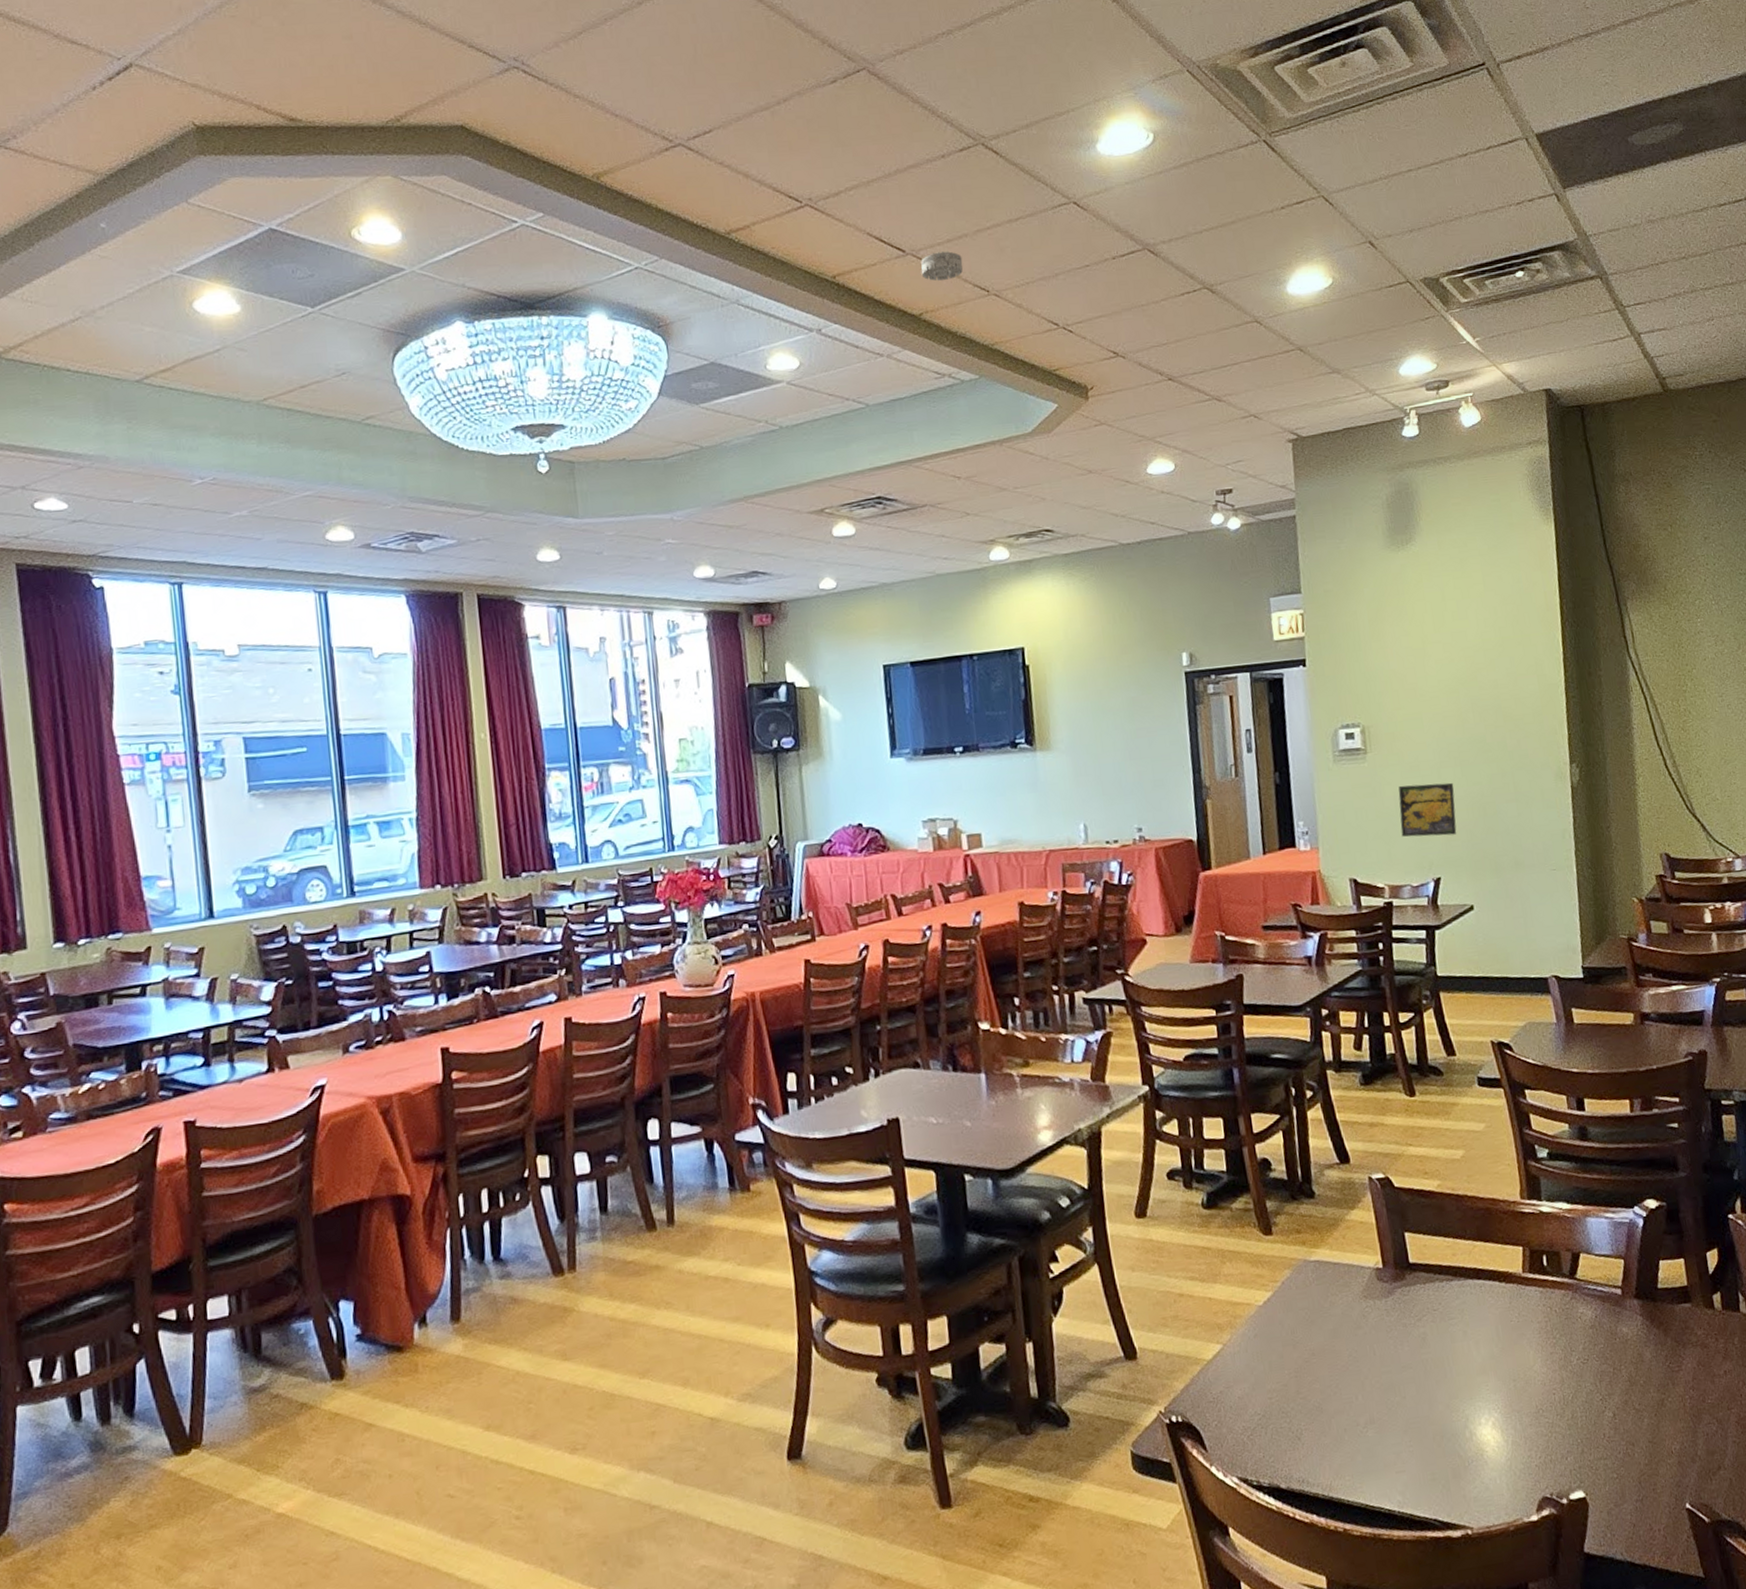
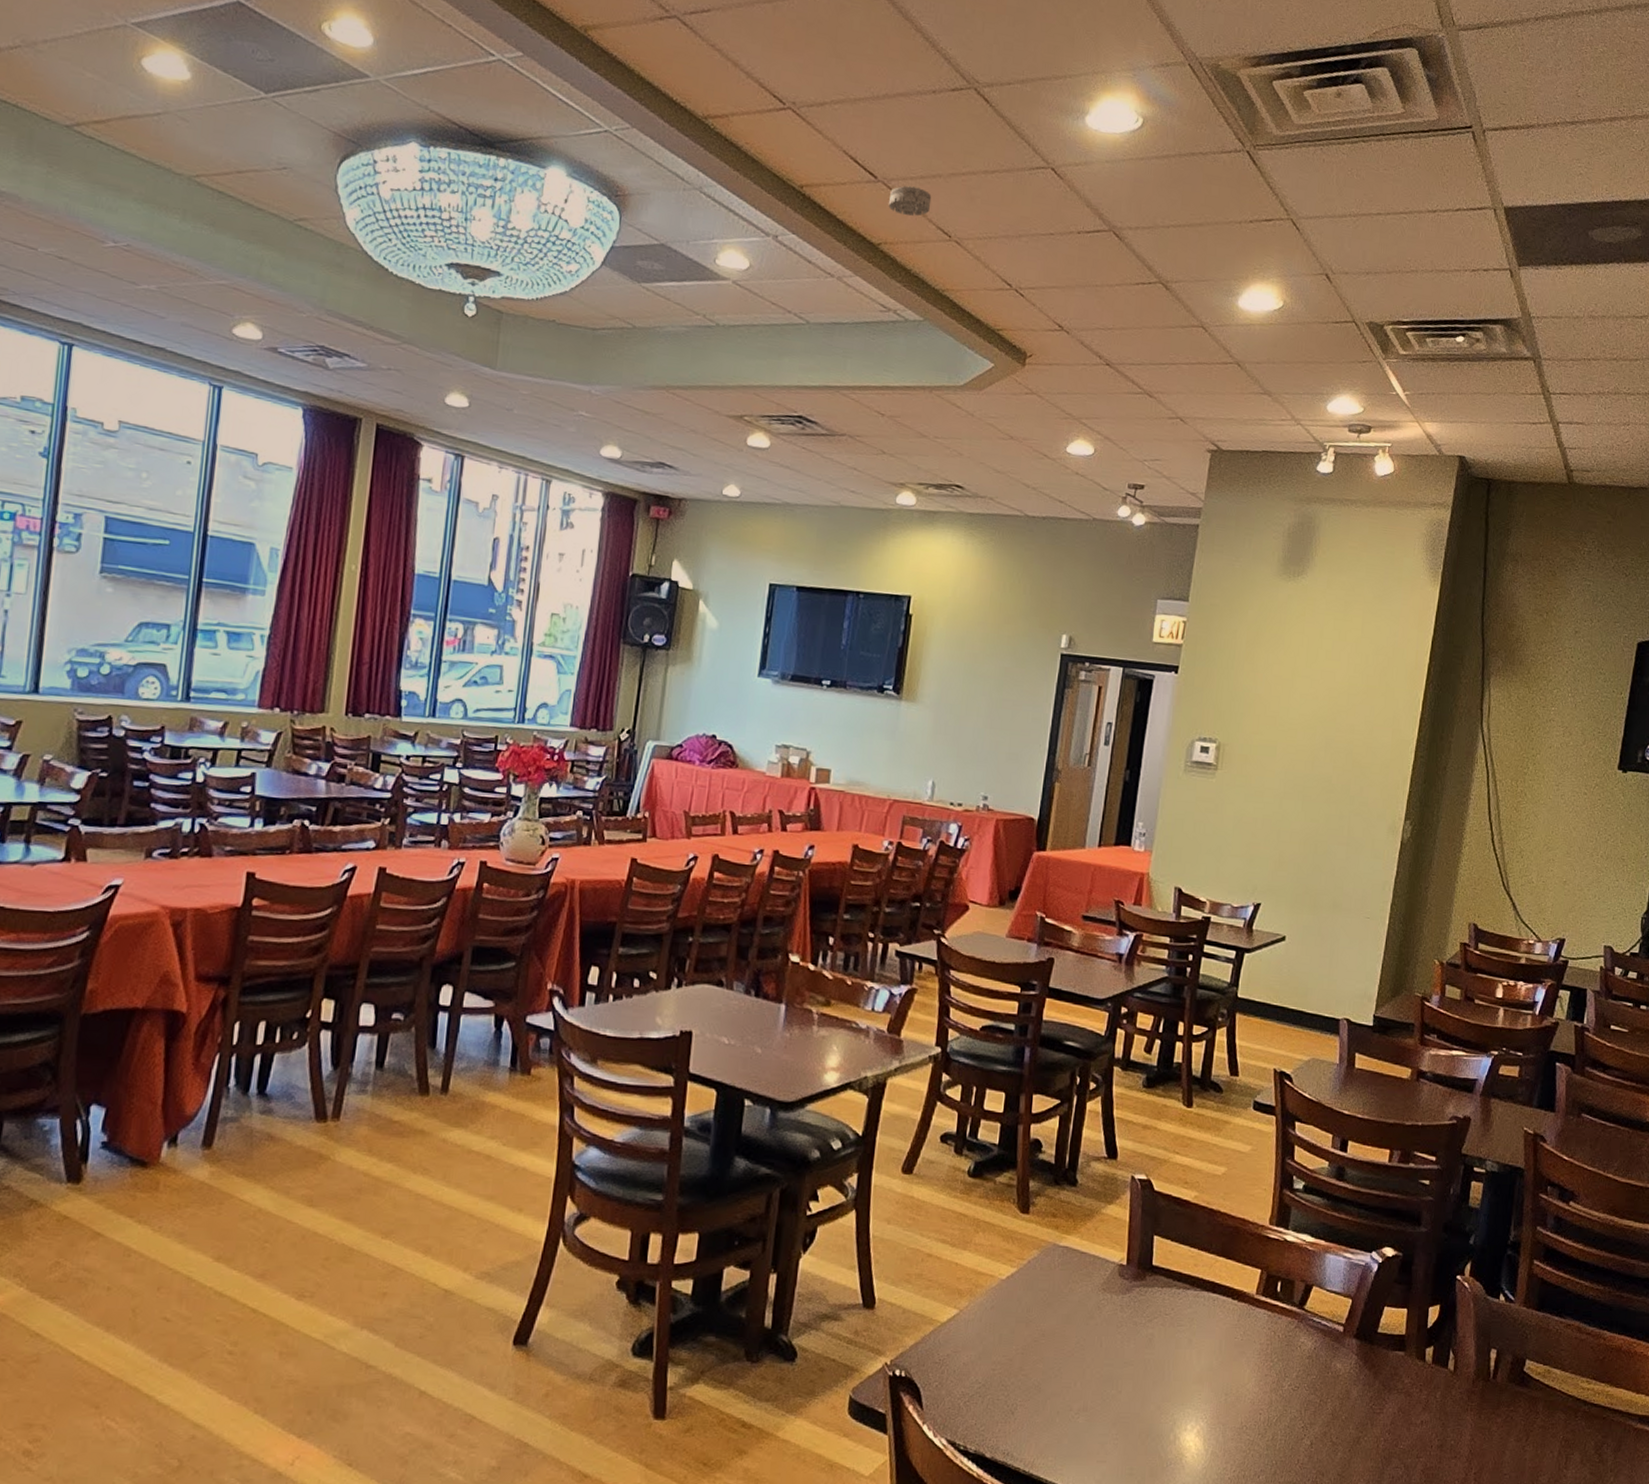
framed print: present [1398,782,1457,837] -> none [1233,807,1293,865]

